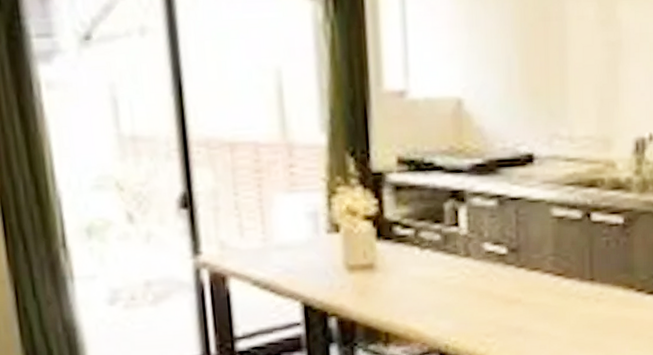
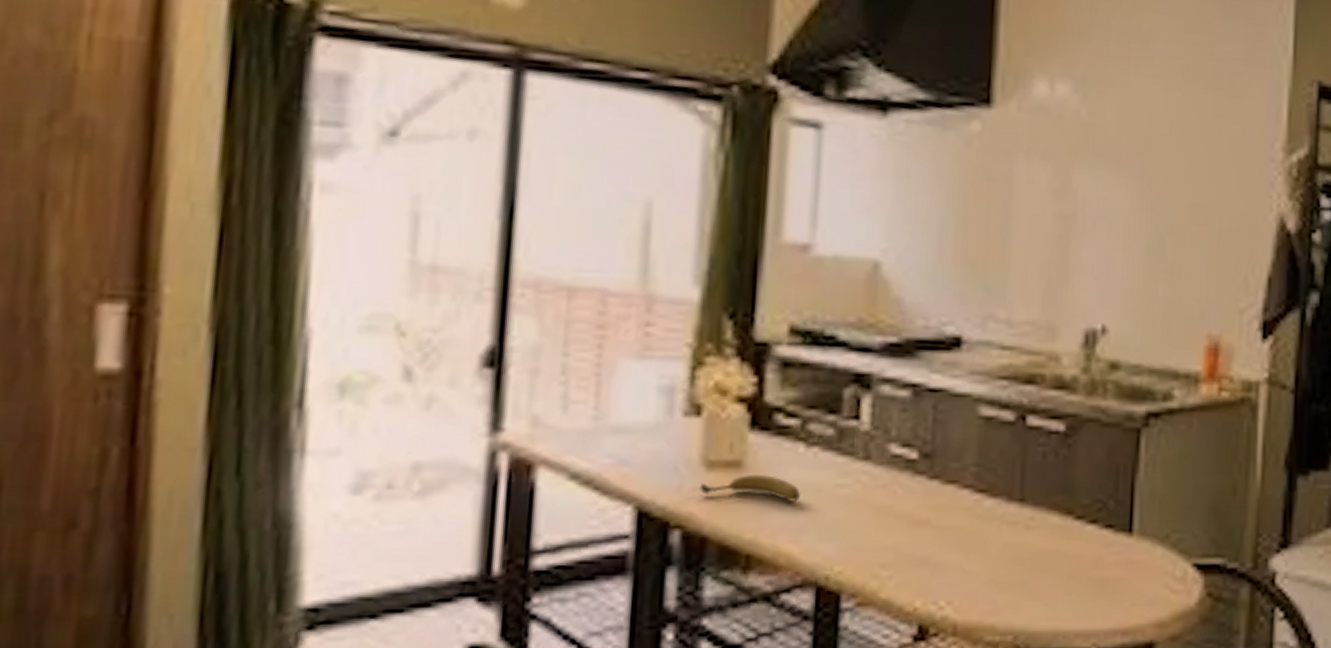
fruit: none [345,272,421,292] -> present [699,473,802,502]

